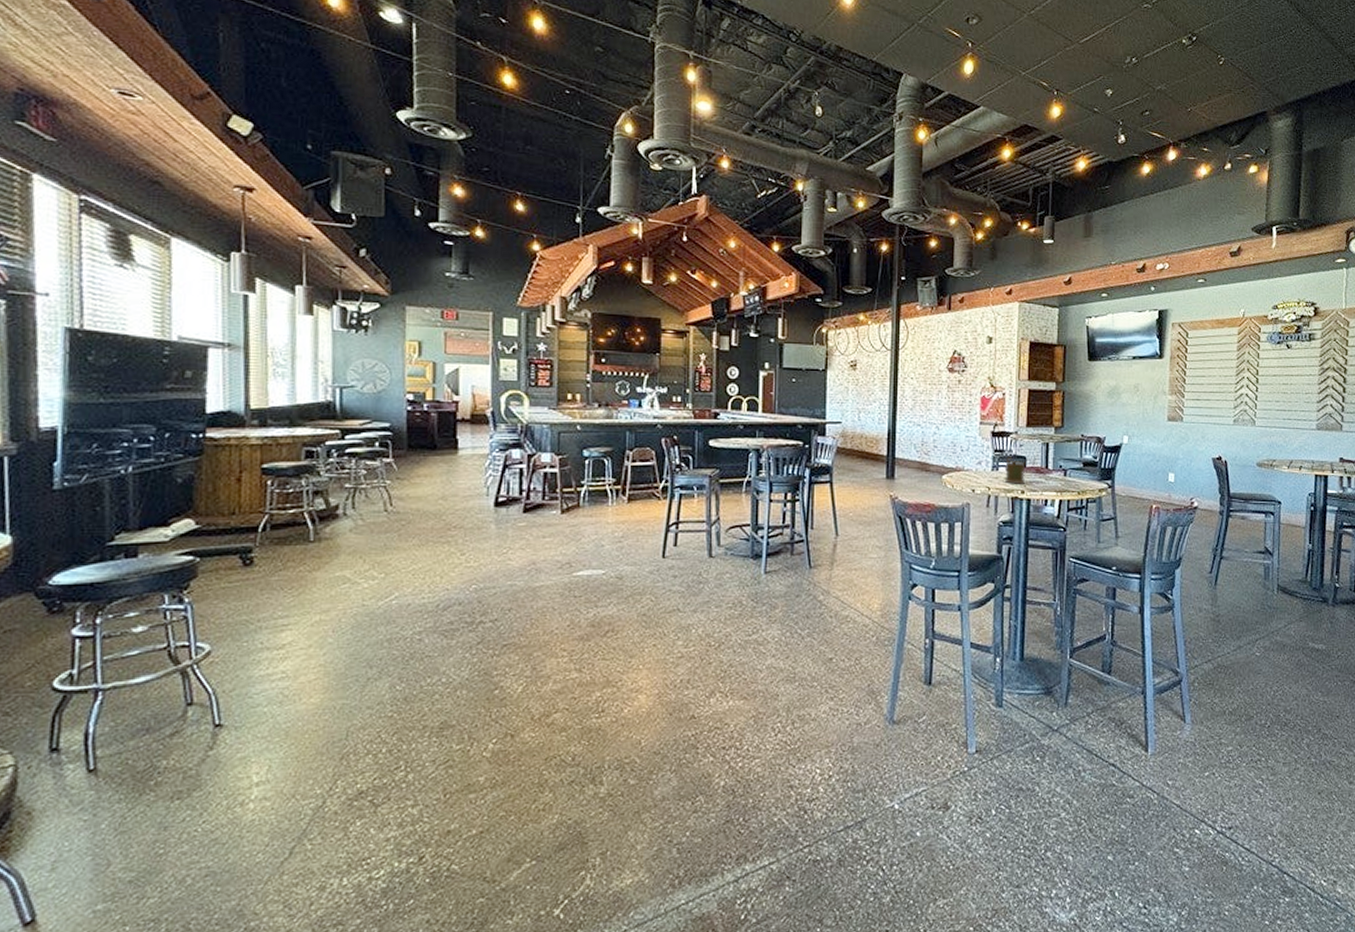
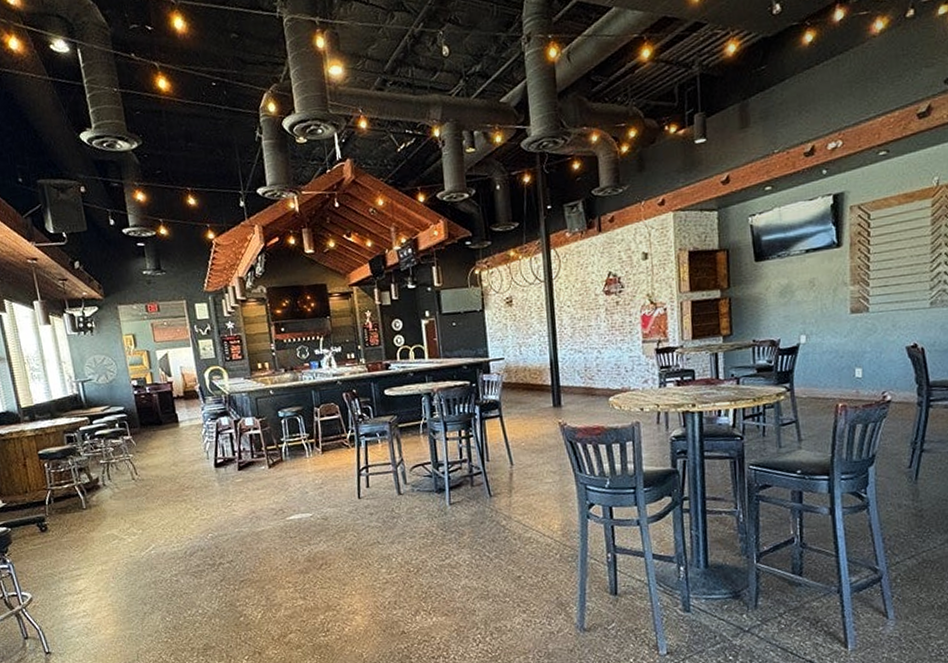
beer mug: present [1004,457,1035,486] -> none [673,369,705,399]

